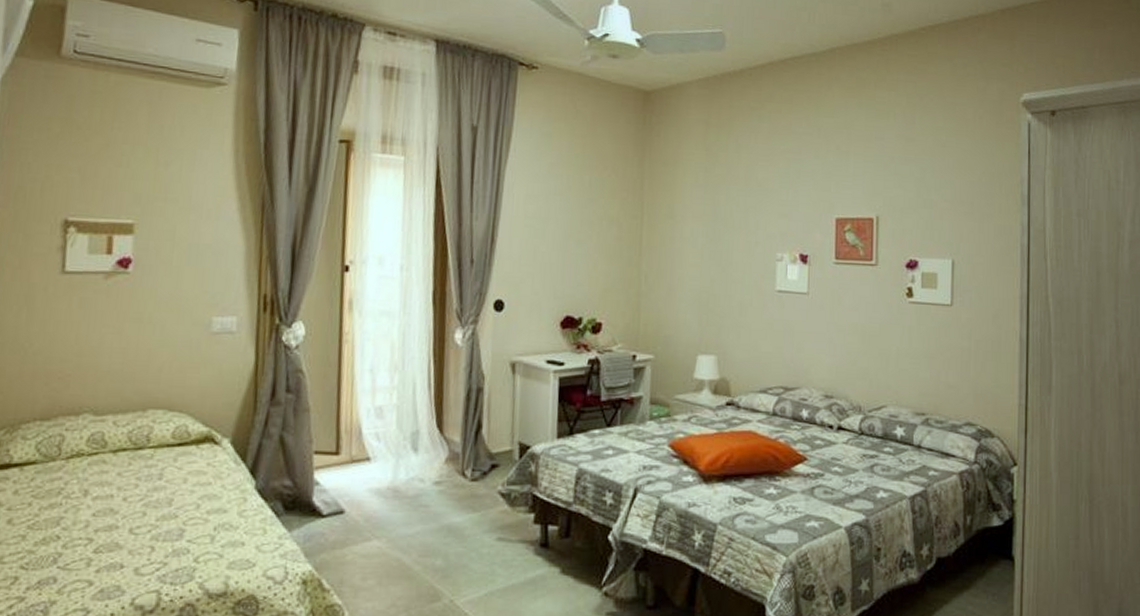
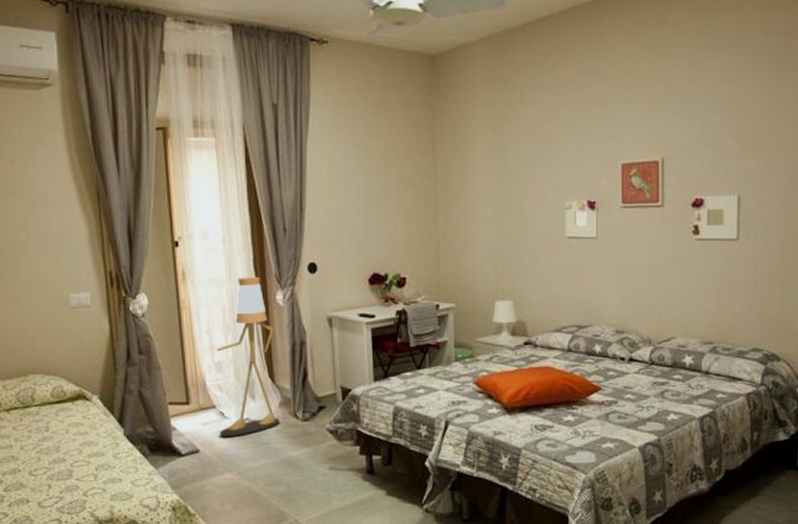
floor lamp: none [371,310,448,497] -> present [217,276,280,438]

